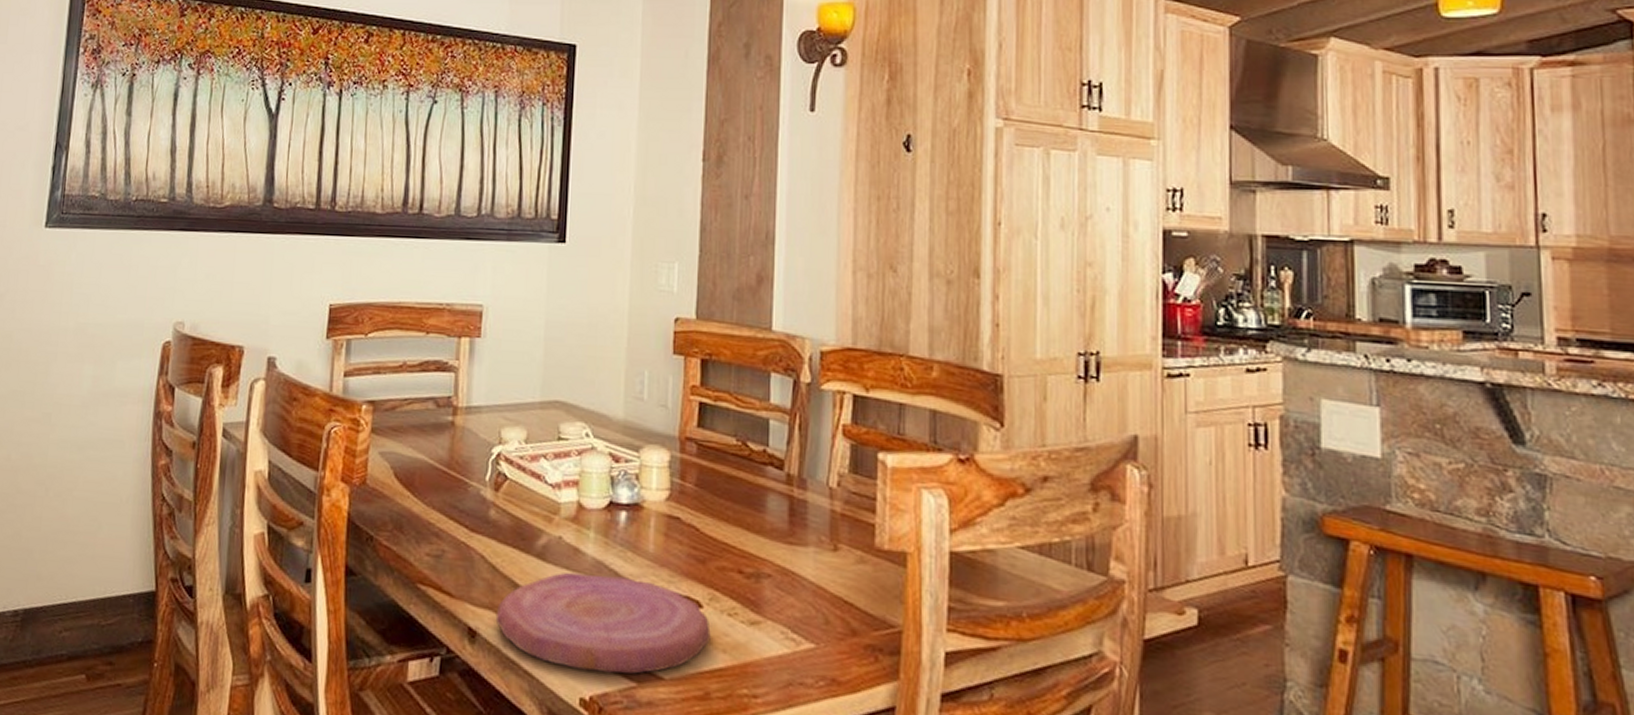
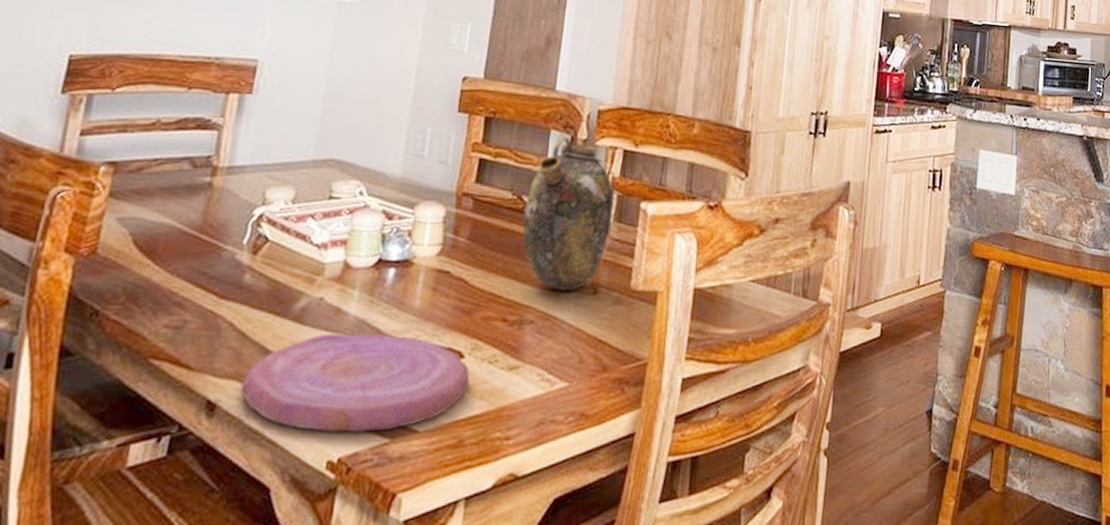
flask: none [750,379,848,545] -> present [522,136,616,291]

